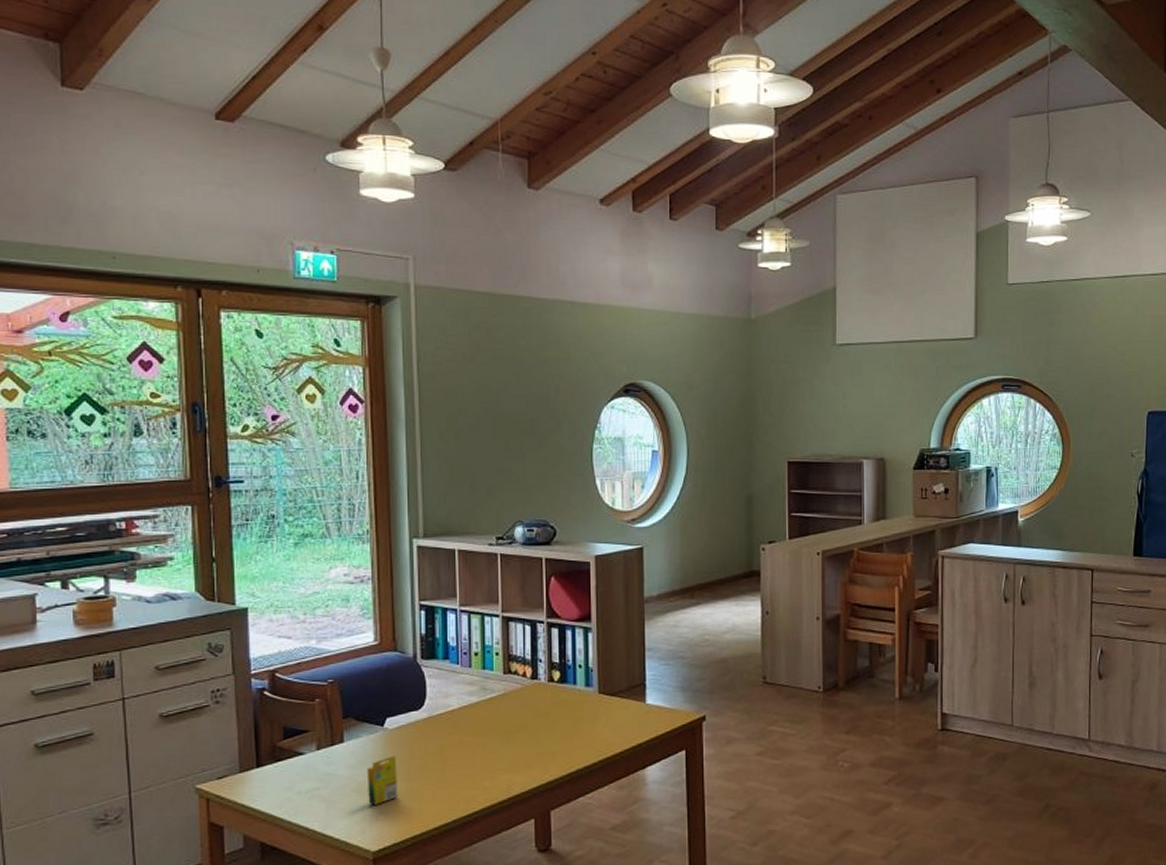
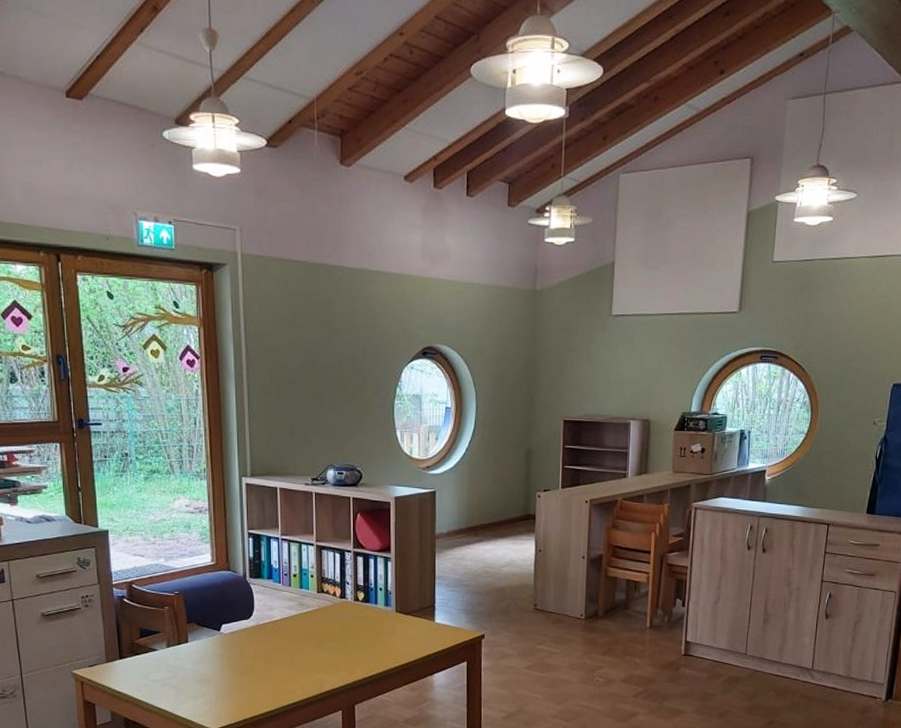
crayon box: present [366,756,399,805] -> none [207,655,233,693]

